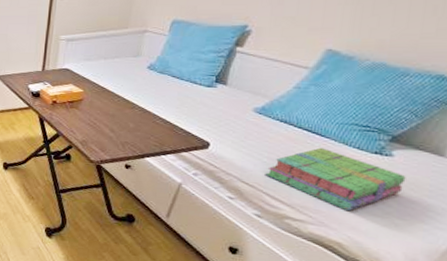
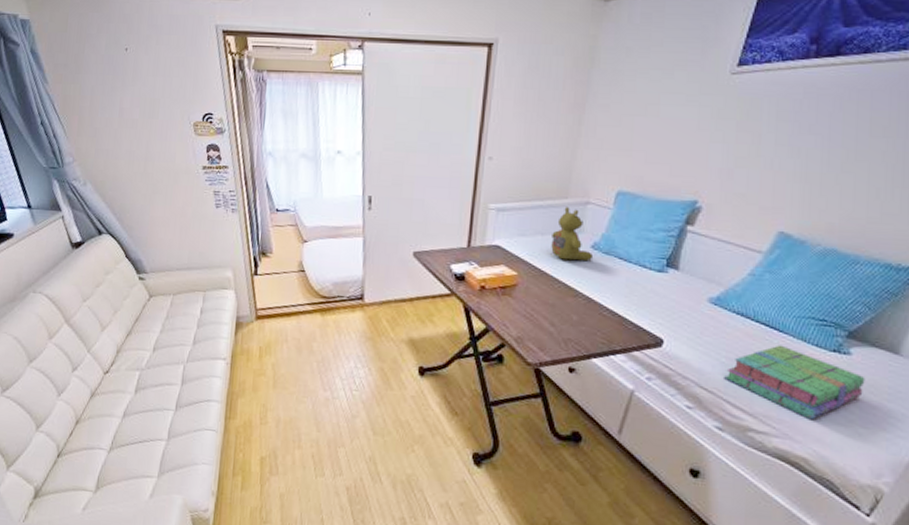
stuffed bear: none [112,35,150,80] -> present [551,207,594,262]

